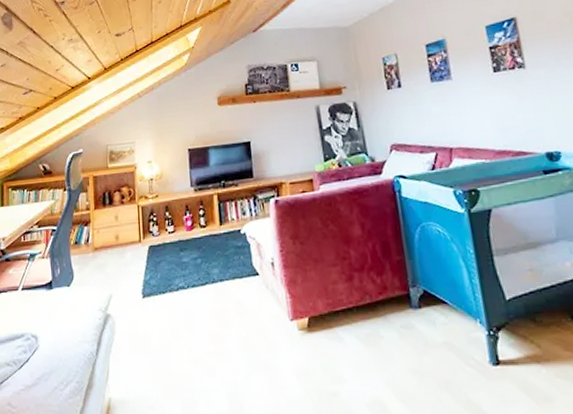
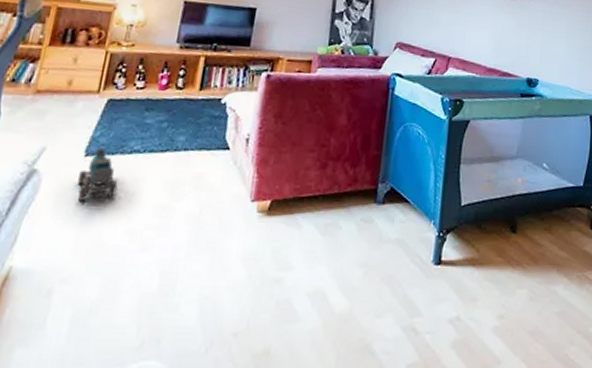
toy train: none [142,289,175,337] -> present [77,147,118,201]

